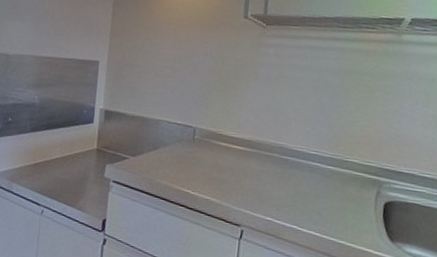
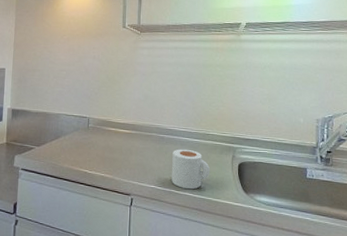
mug: none [294,176,346,228] -> present [172,149,211,190]

